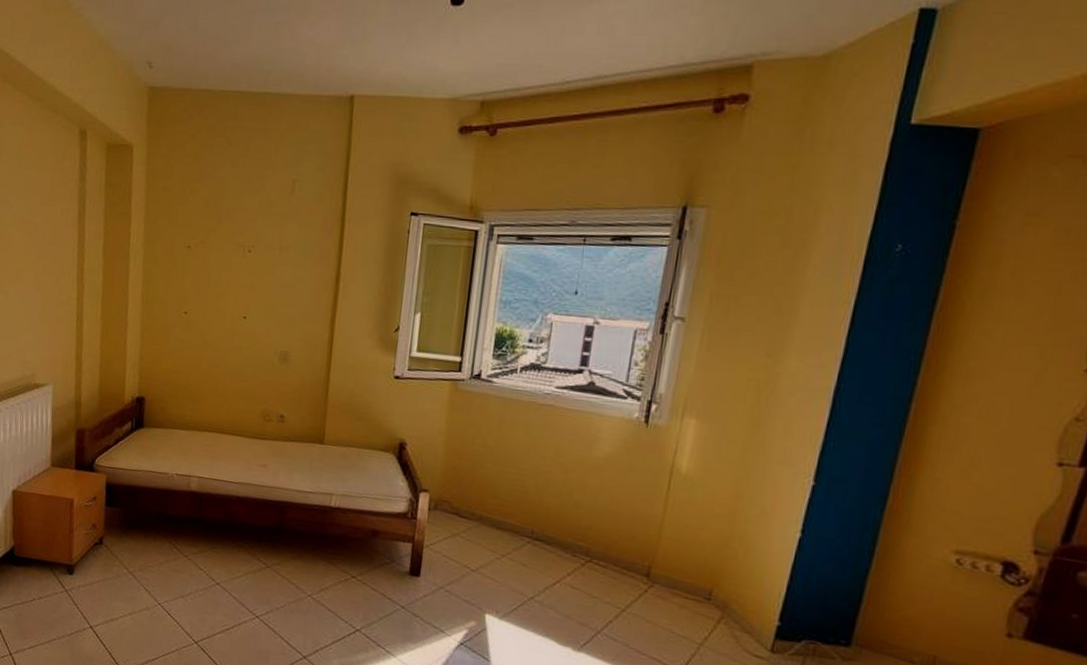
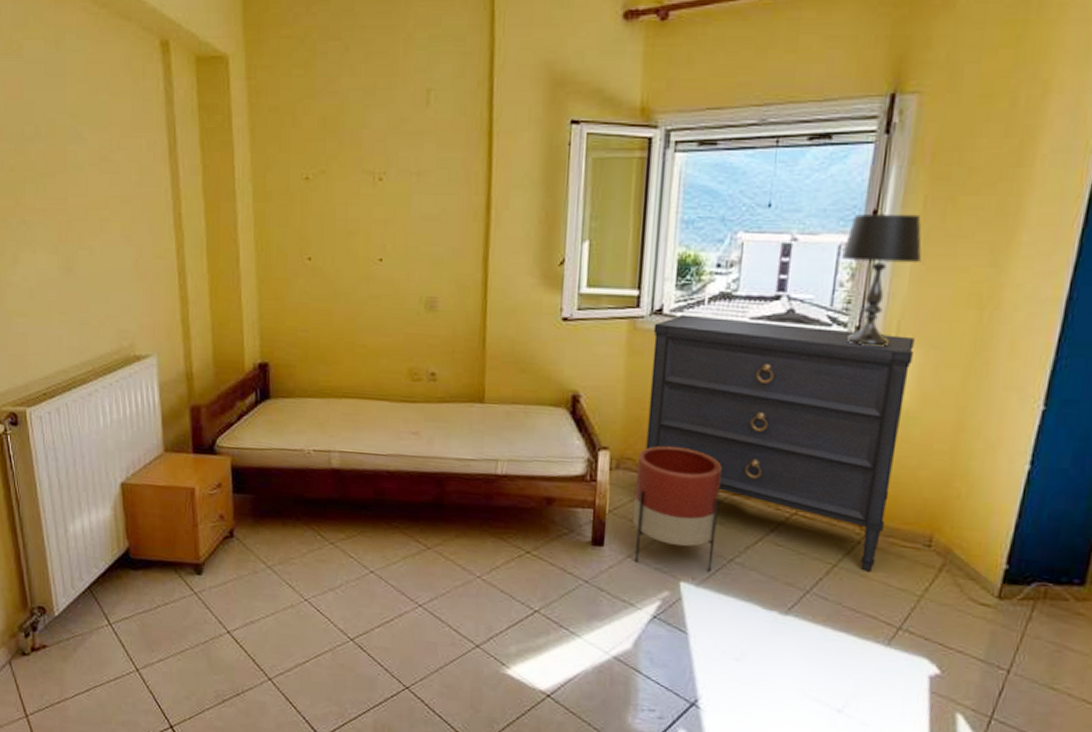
planter: none [446,492,526,608] -> present [632,445,722,573]
dresser: none [461,380,700,619] -> present [646,314,915,572]
table lamp: none [635,305,707,420] -> present [840,213,922,347]

